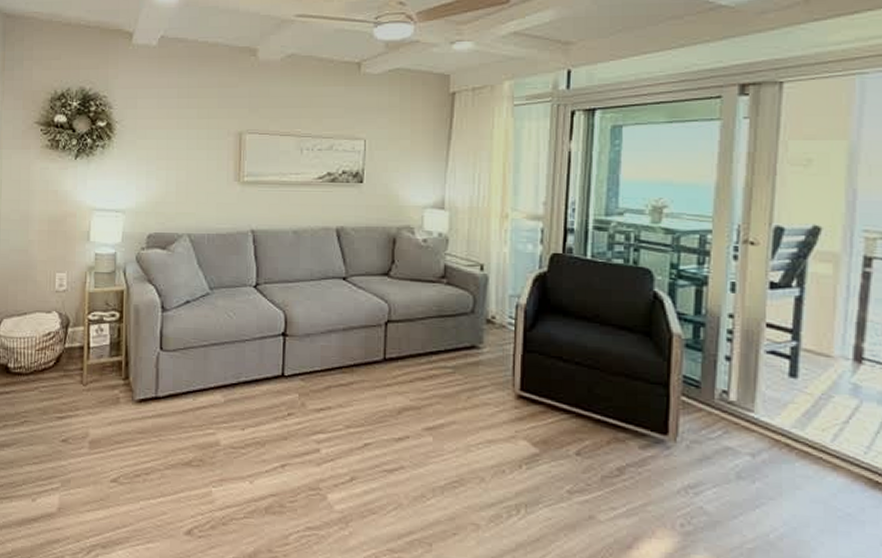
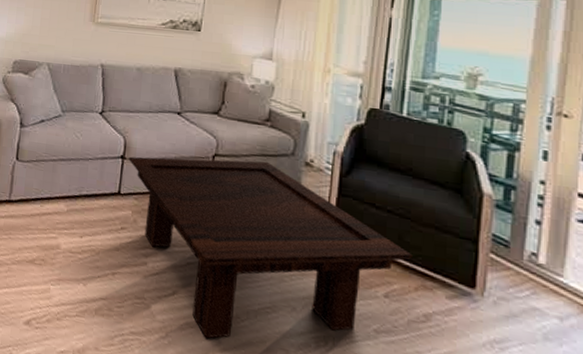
coffee table: none [291,323,603,523] -> present [128,156,413,339]

